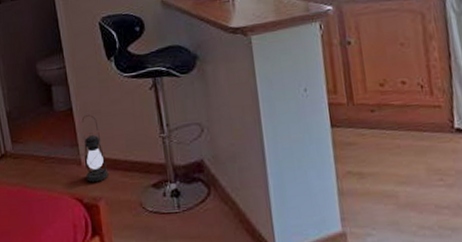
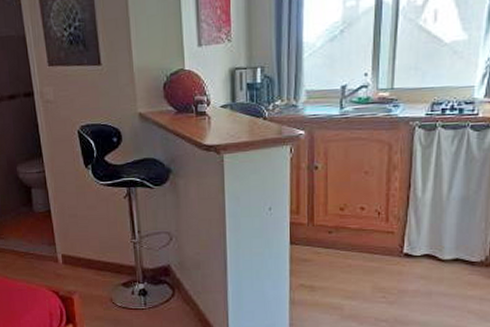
lantern: present [81,114,109,183] -> none [59,216,83,278]

